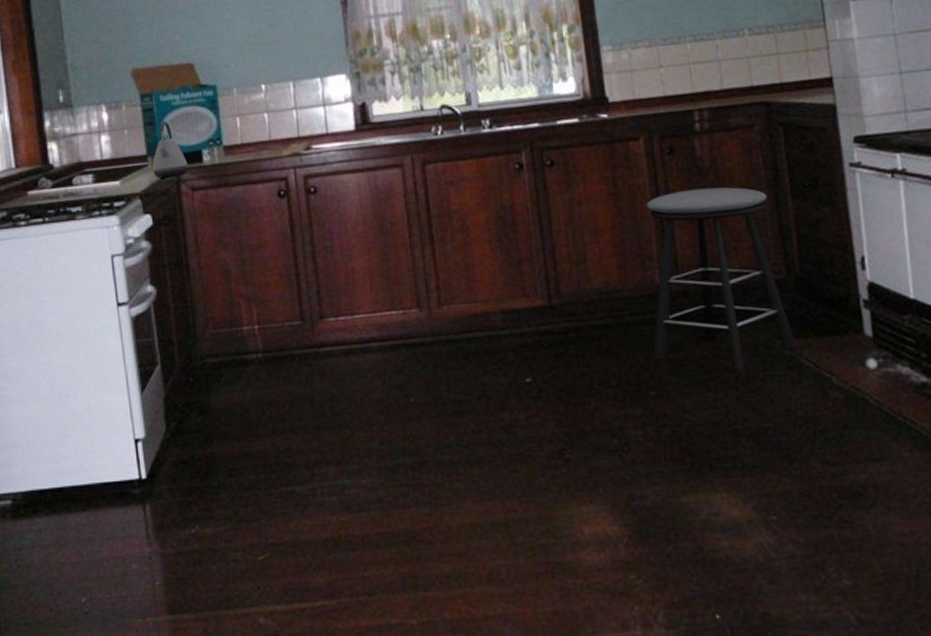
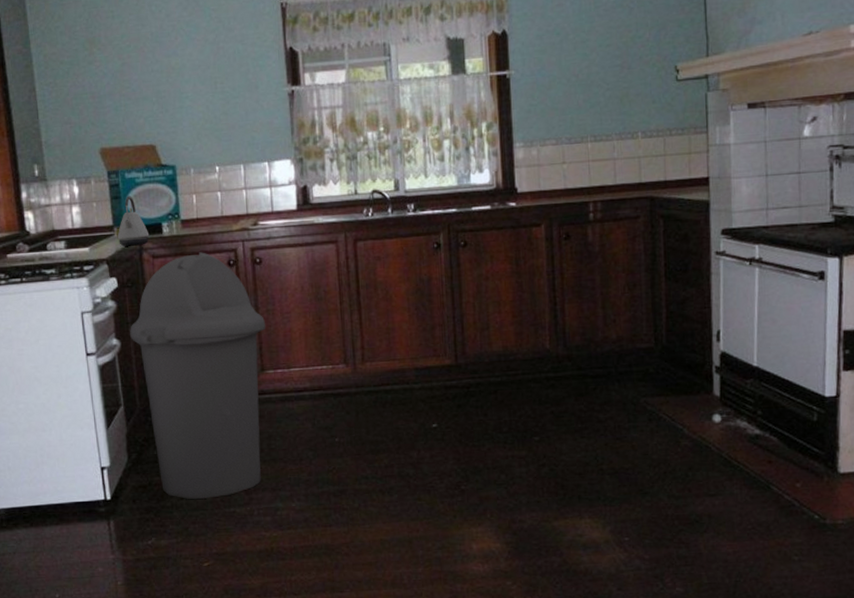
trash can: none [167,182,324,477] -> present [130,252,266,499]
stool: present [646,187,797,371] -> none [539,268,658,422]

